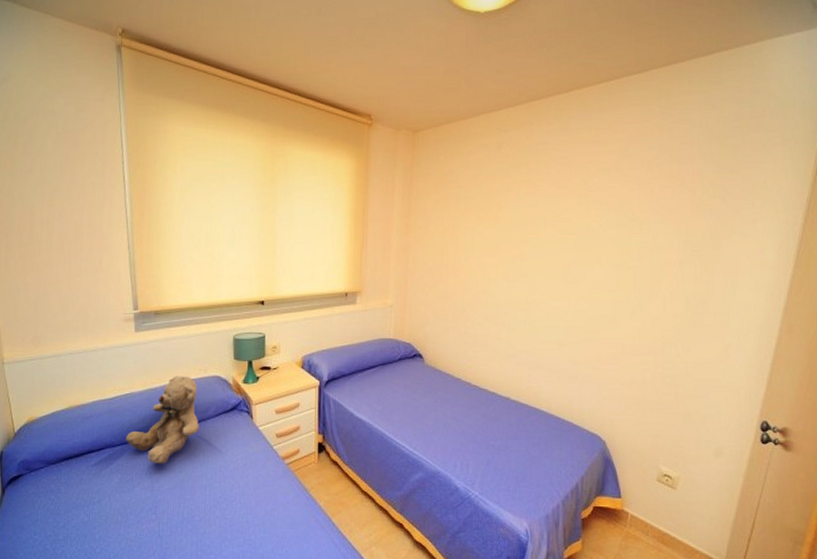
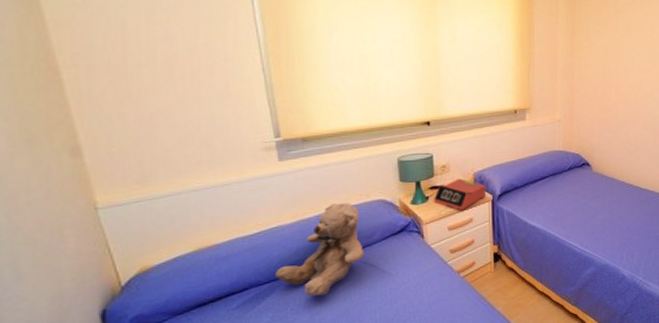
alarm clock: none [264,360,313,395] -> present [434,178,486,211]

